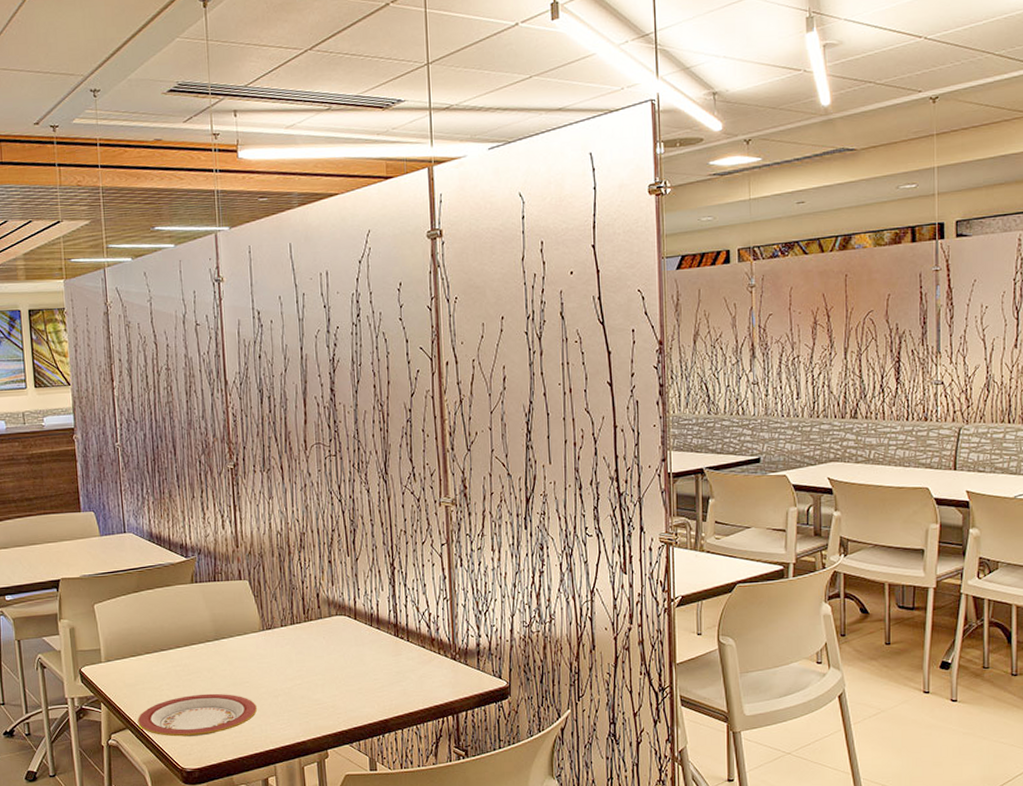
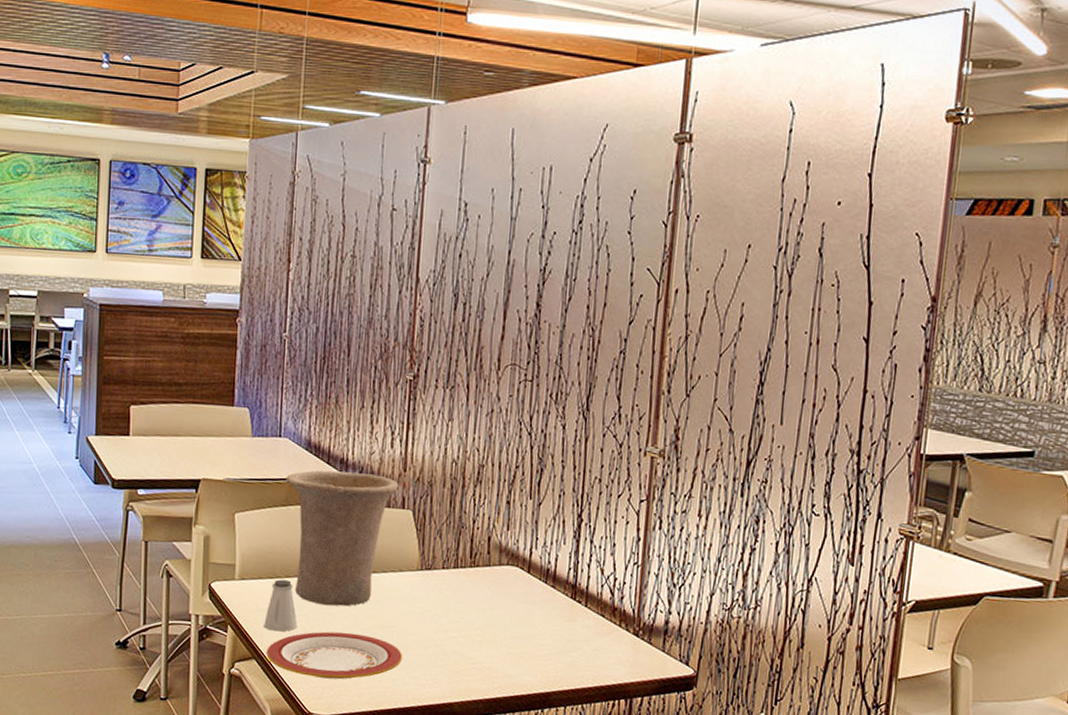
saltshaker: none [132,656,162,702] -> present [264,579,297,632]
vase: none [135,554,234,673] -> present [286,470,399,607]

